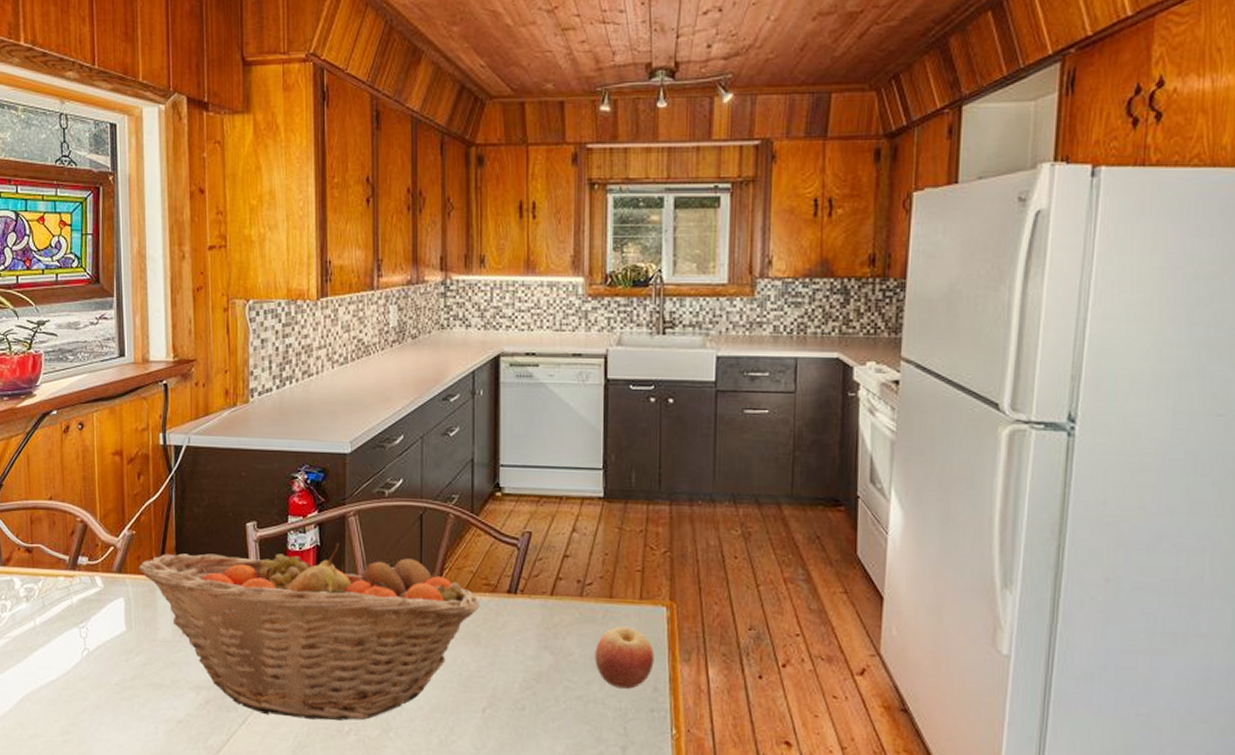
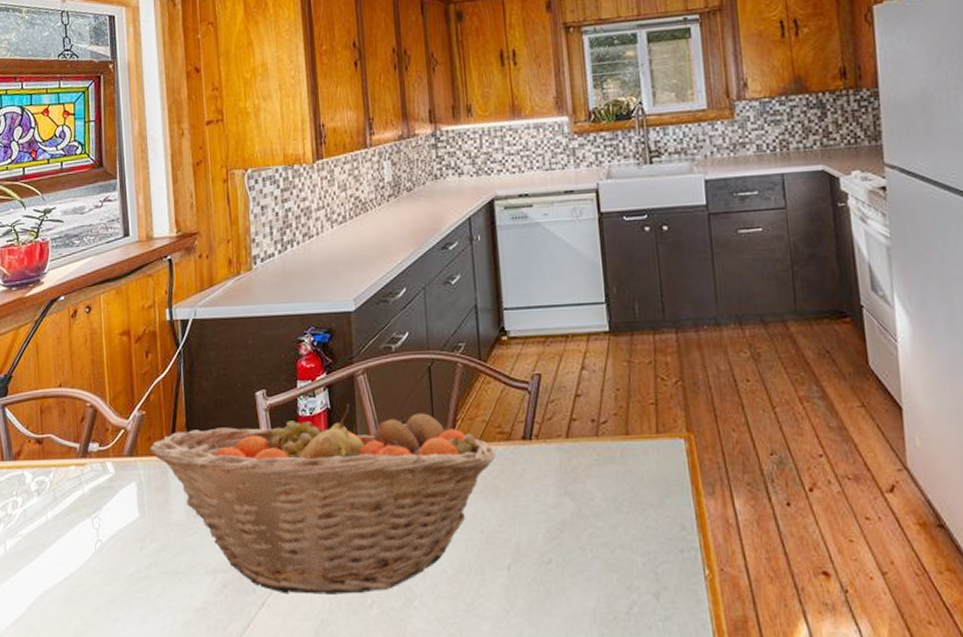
apple: present [595,626,654,689] -> none [616,463,678,530]

